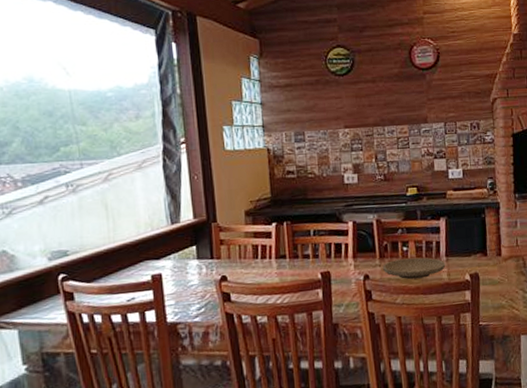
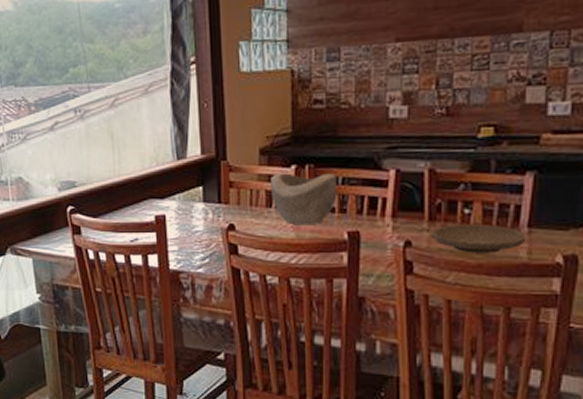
decorative bowl: none [256,227,310,271] -> present [271,173,337,224]

